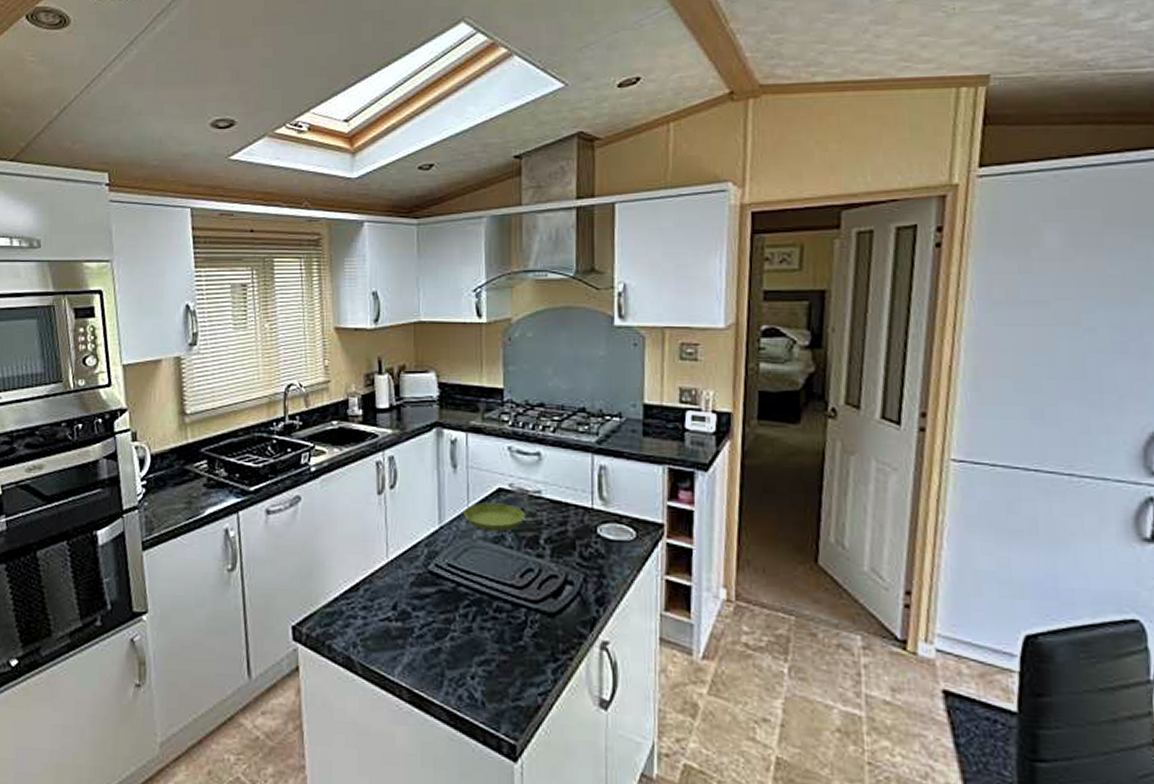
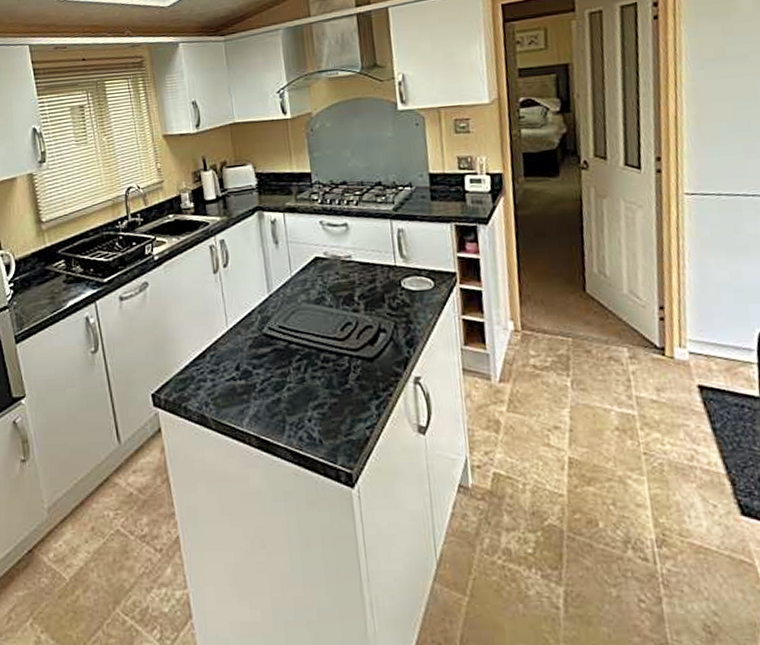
saucer: present [464,503,525,532] -> none [288,269,340,295]

